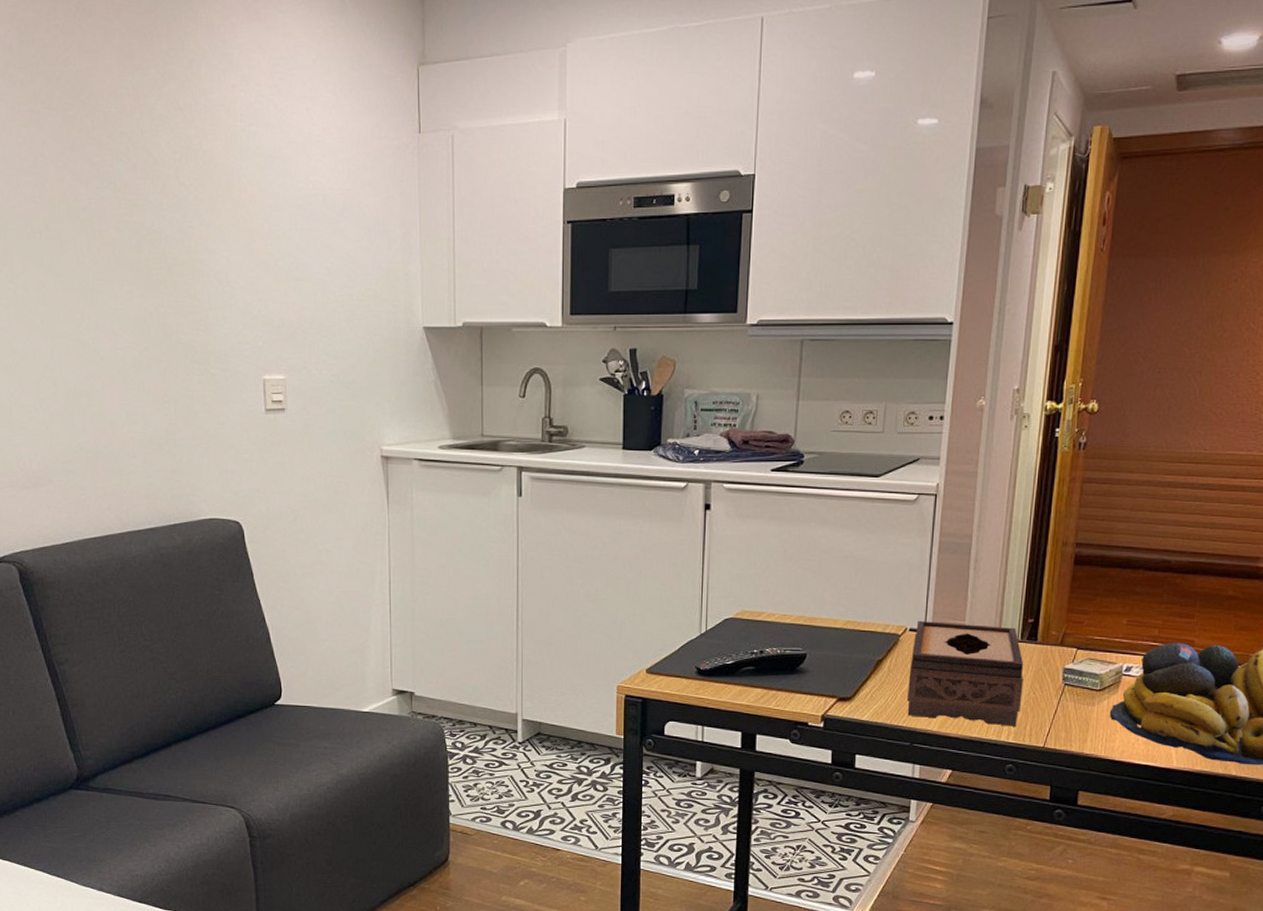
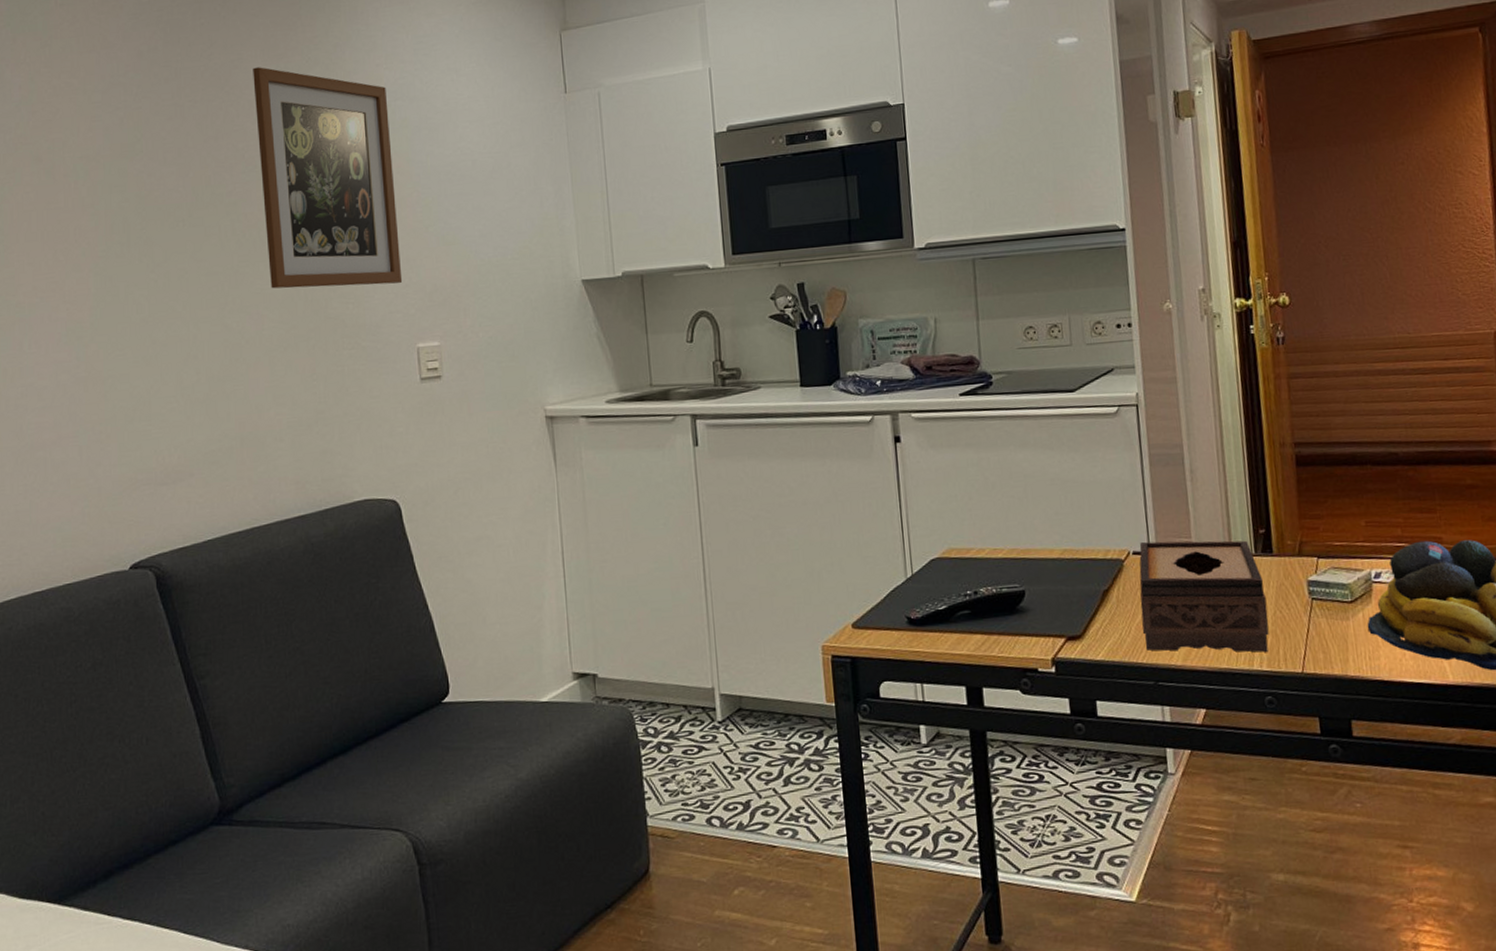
wall art: none [108,77,252,314] -> present [253,67,403,289]

